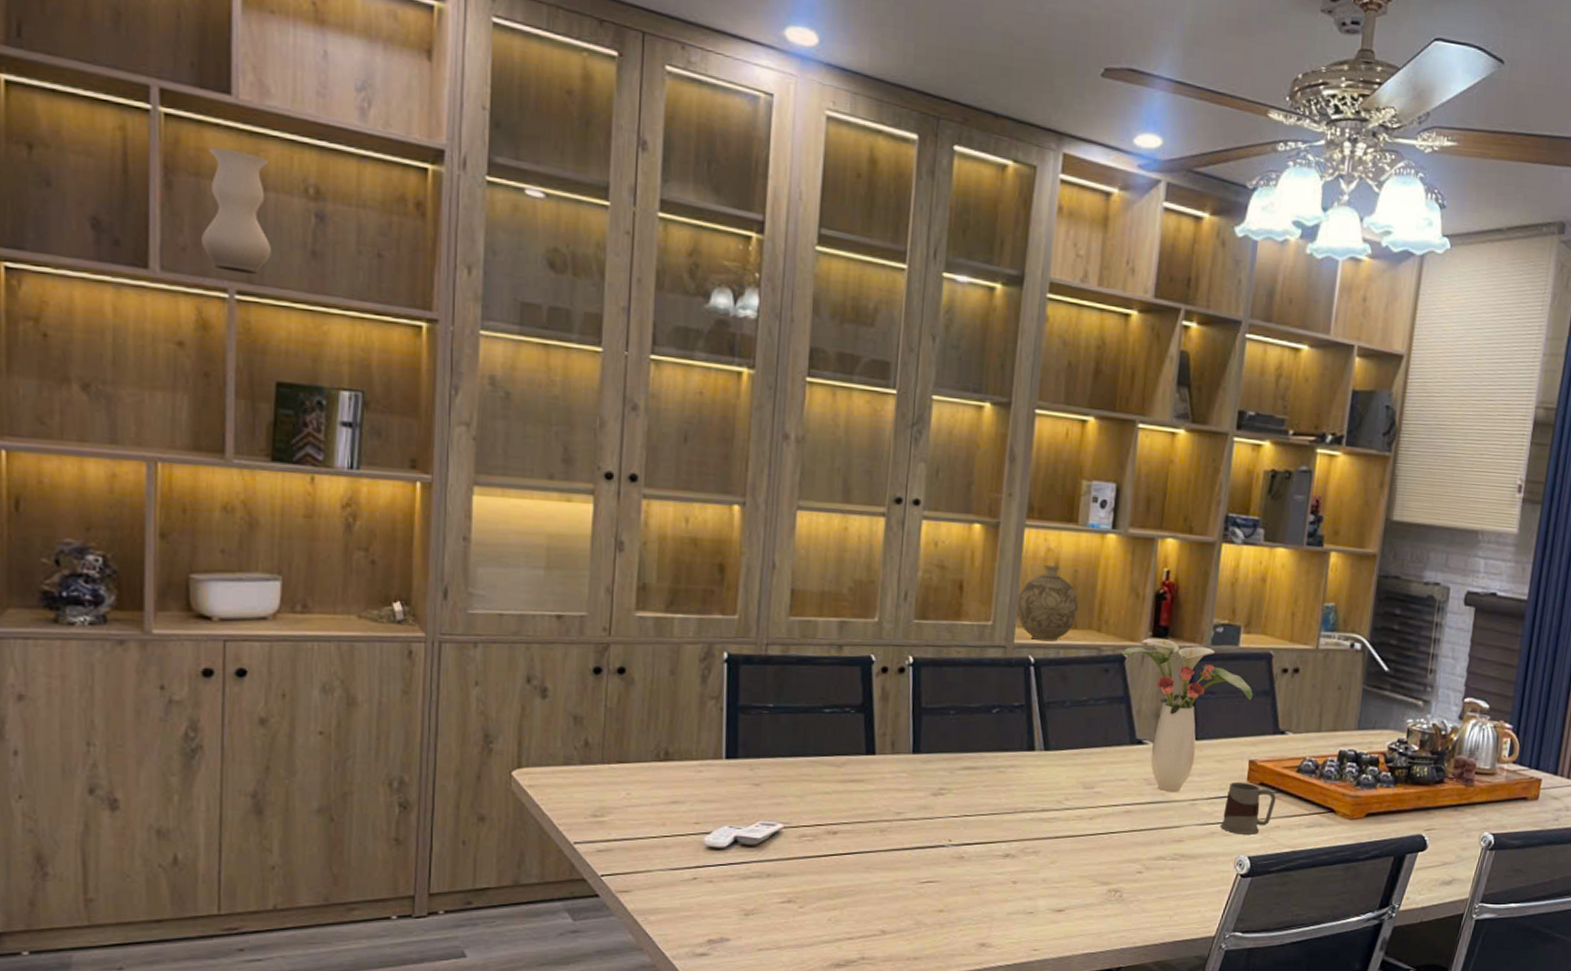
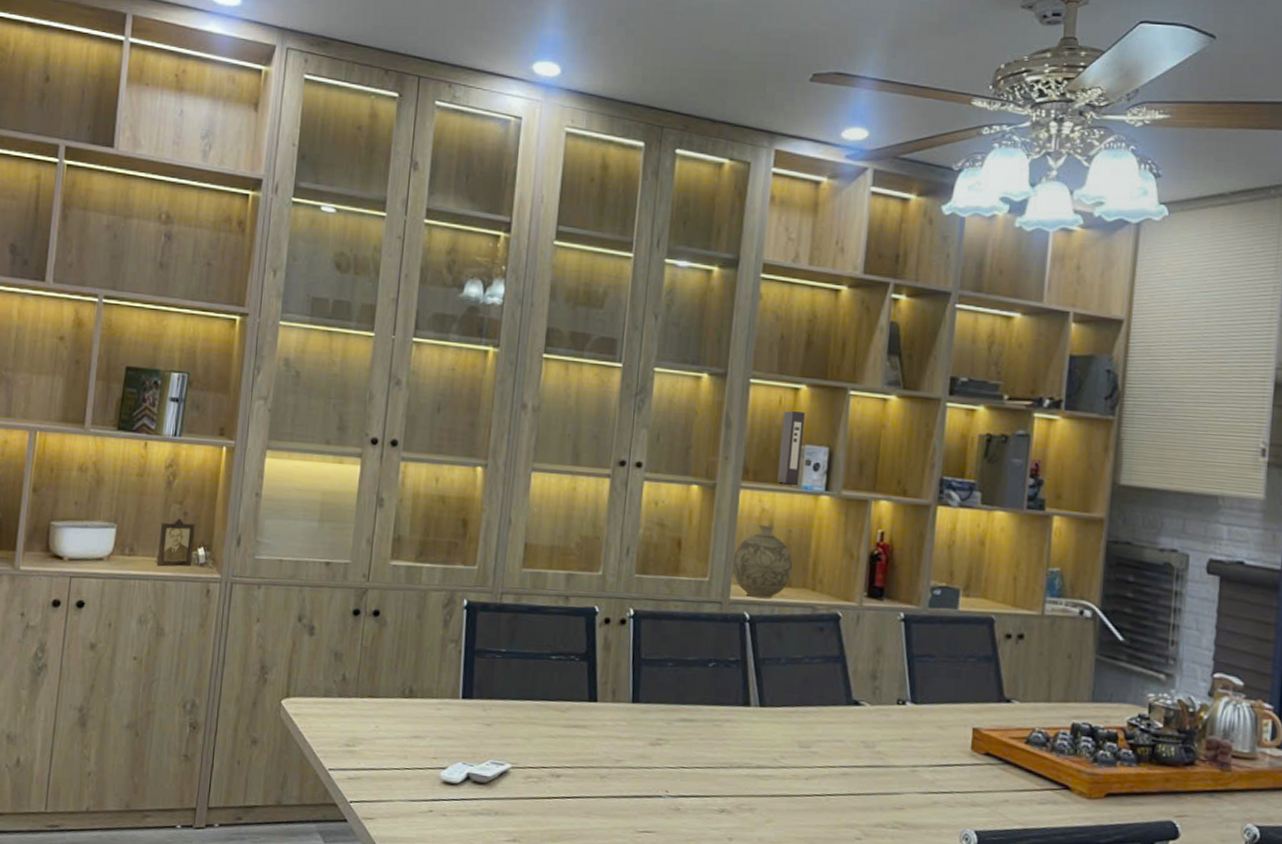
vase: present [202,147,271,274] -> none [83,188,136,282]
photo frame: none [338,568,387,626] -> present [155,518,195,567]
binder: none [1063,444,1092,525] -> present [777,410,805,486]
flower arrangement: present [1123,638,1253,791] -> none [838,598,974,756]
mug: present [1220,781,1276,835] -> none [943,750,1004,808]

